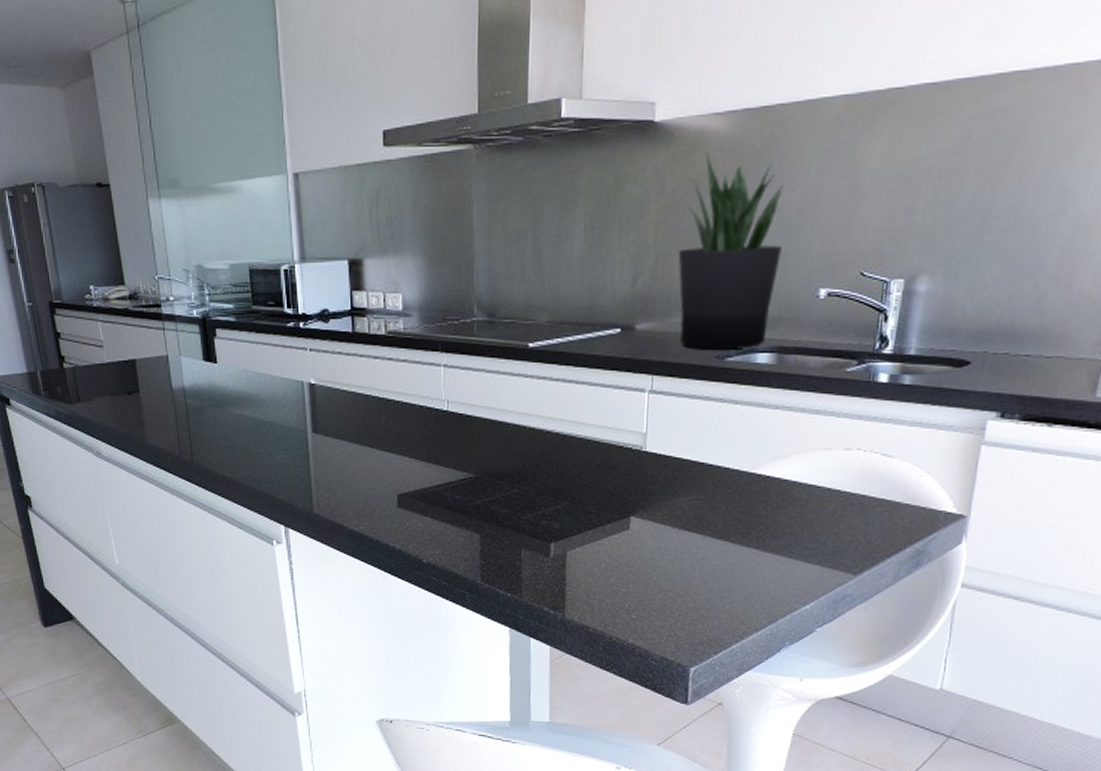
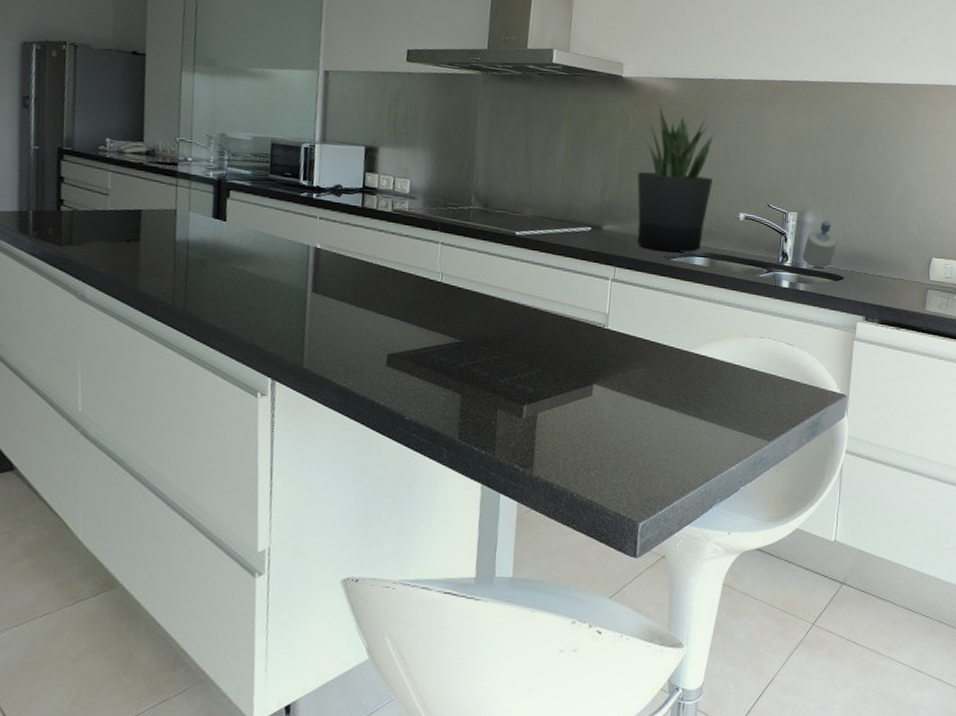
soap dispenser: none [909,286,963,351] -> present [802,220,837,268]

